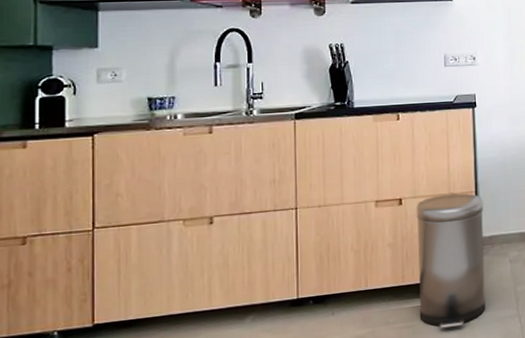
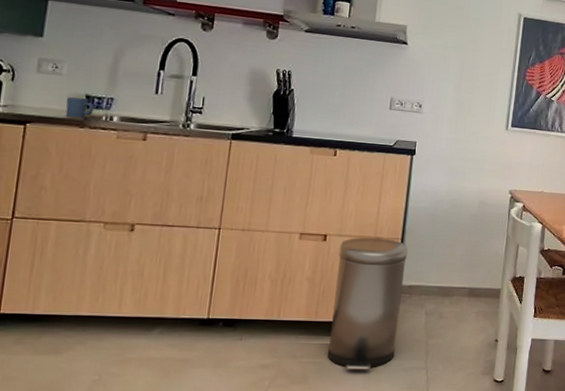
mug: none [129,101,158,123] -> present [65,97,95,119]

